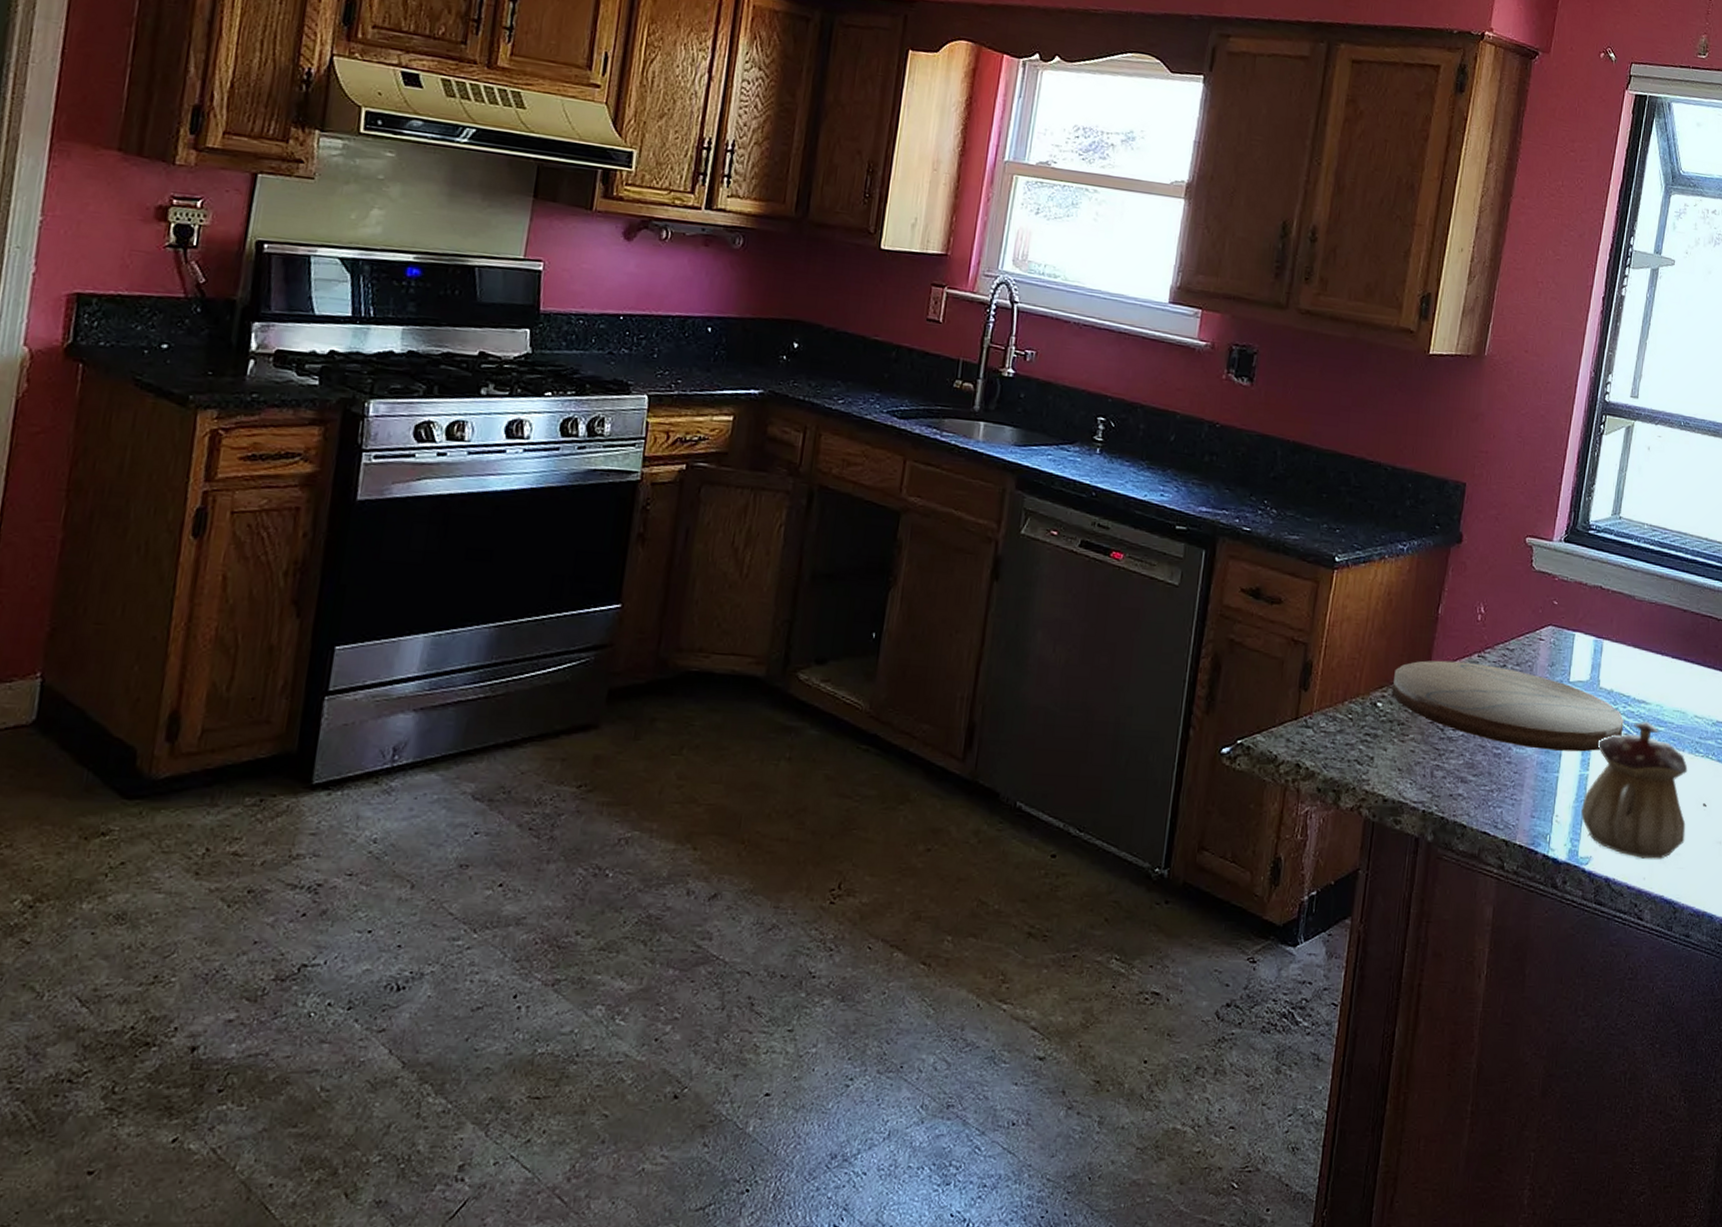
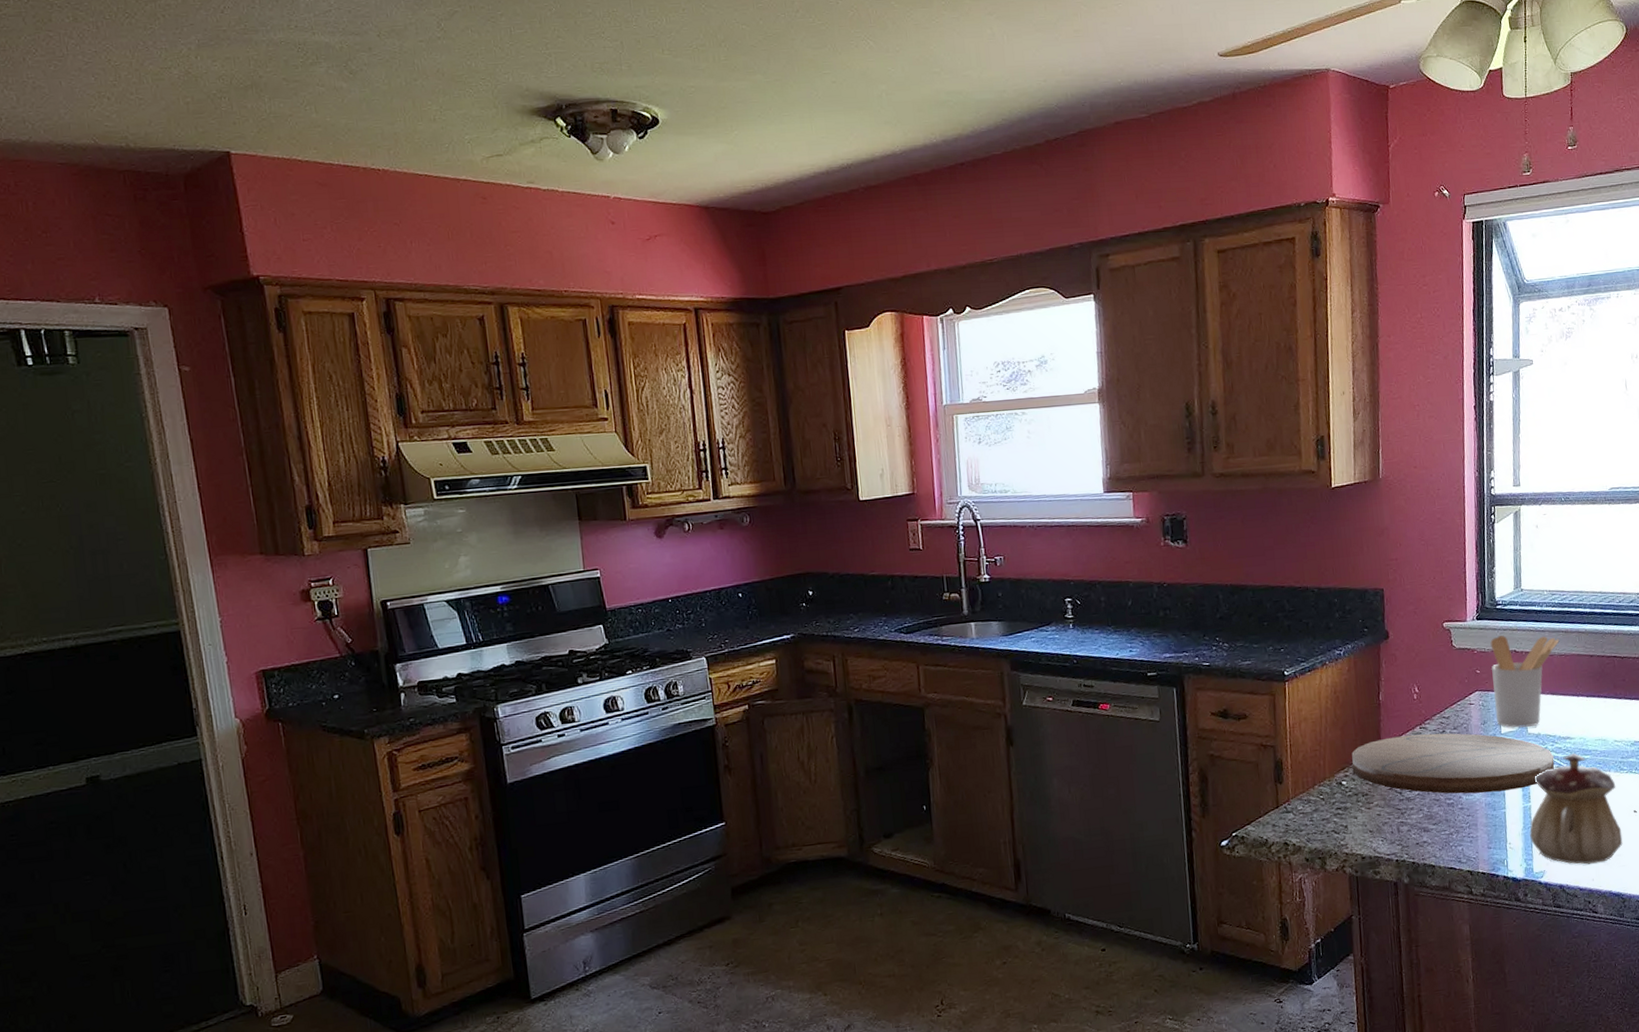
utensil holder: none [1566,566,1652,681] -> present [1490,635,1560,728]

